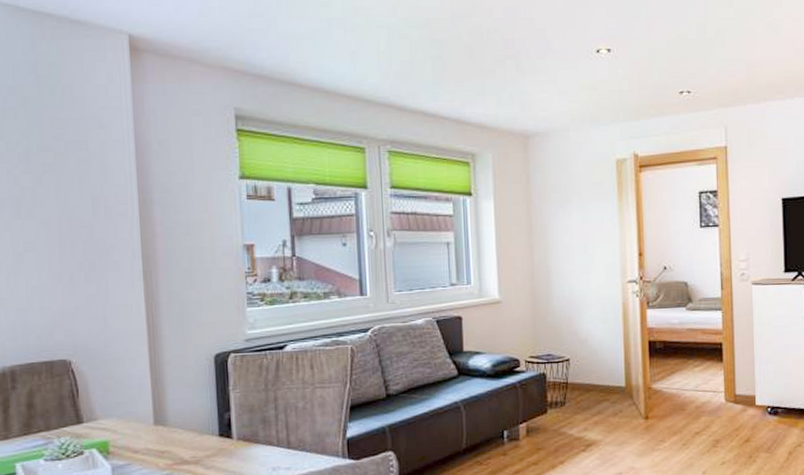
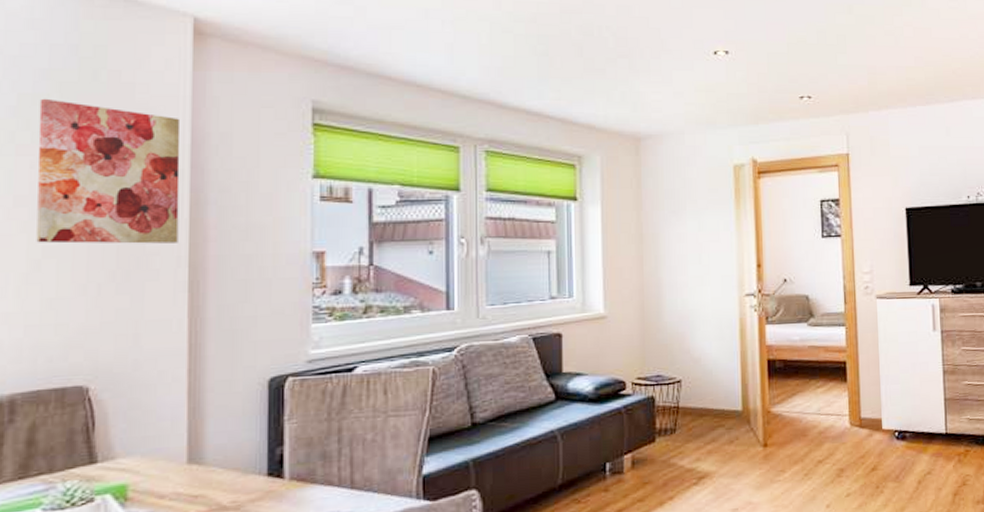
wall art: none [9,112,132,239] -> present [36,98,180,244]

